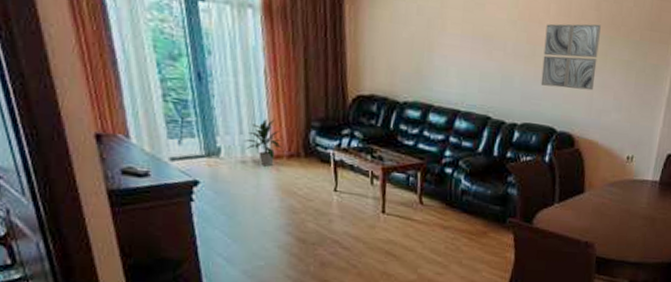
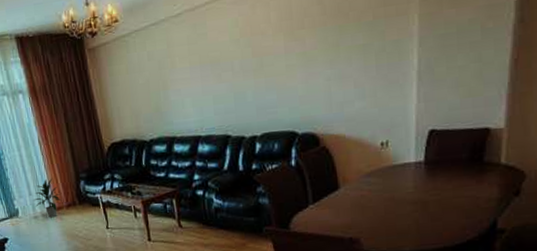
wall art: present [540,23,601,91] -> none [269,17,330,93]

